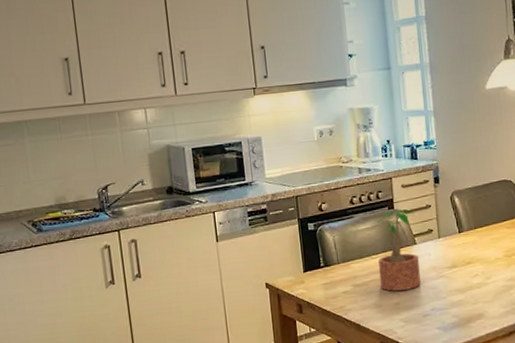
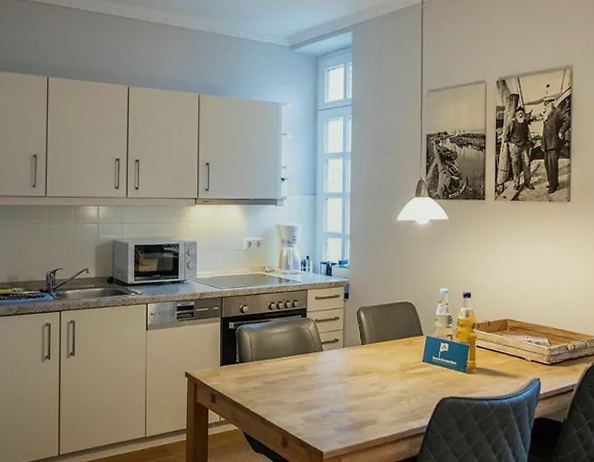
potted plant: present [375,209,421,291] -> none [287,319,325,391]

